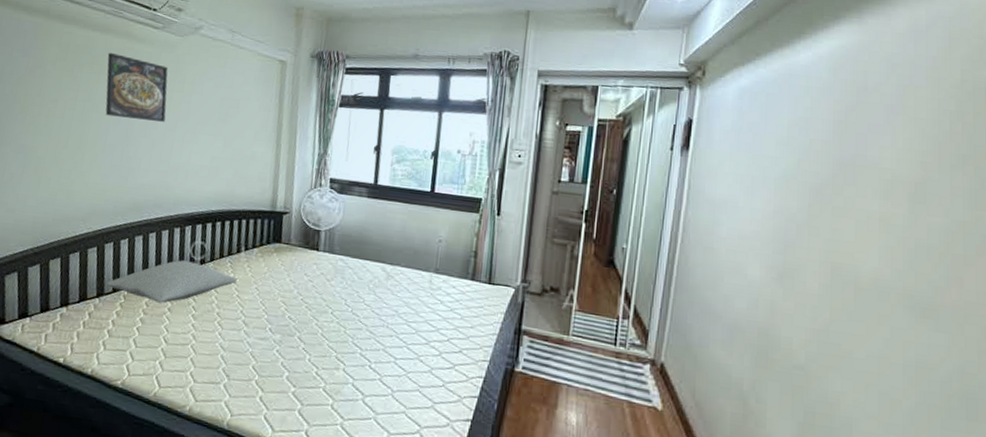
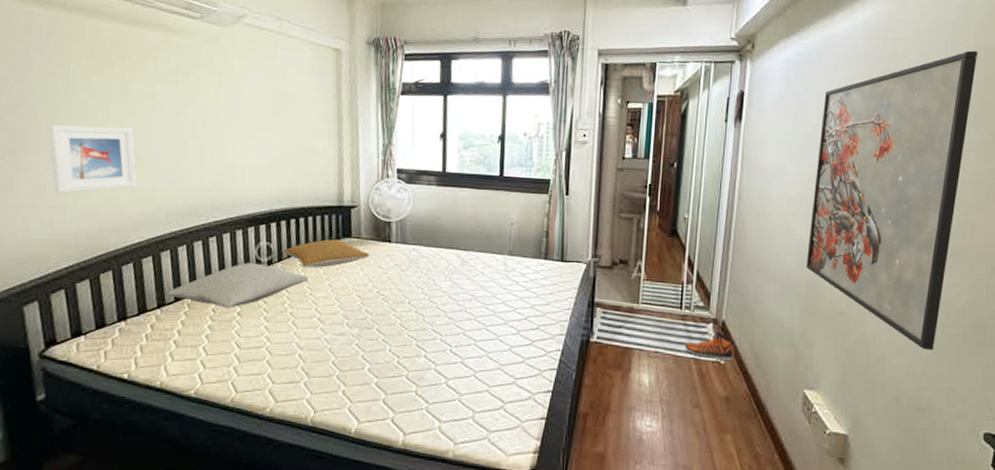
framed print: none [20,119,94,183] -> present [49,125,137,194]
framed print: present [105,52,168,122] -> none [141,46,215,120]
pillow: none [216,243,297,271] -> present [284,239,370,268]
sneaker: none [618,374,674,409] -> present [685,332,735,362]
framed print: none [758,86,965,421] -> present [806,50,978,351]

